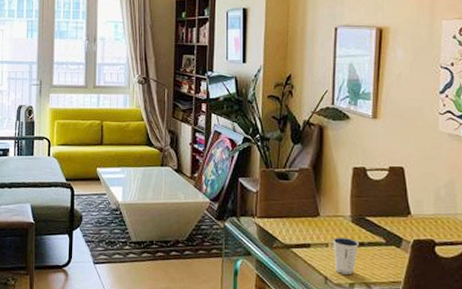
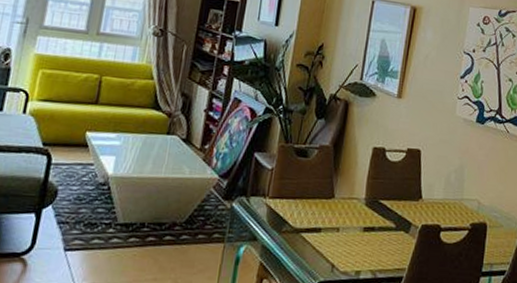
dixie cup: present [333,236,359,275] -> none [343,220,370,262]

